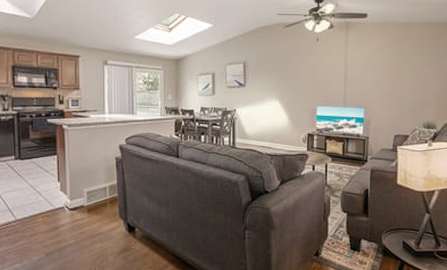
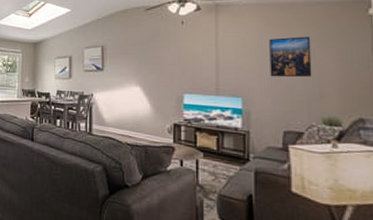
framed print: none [387,53,420,89] -> present [269,36,312,78]

